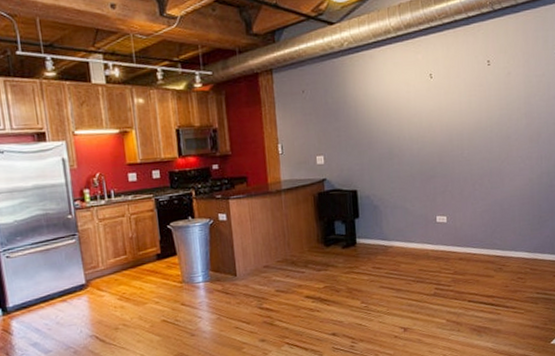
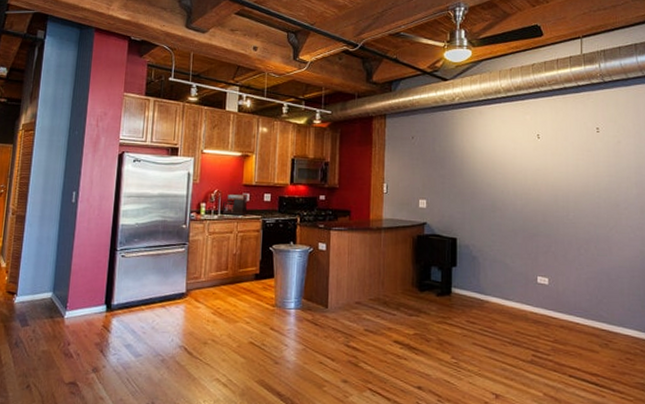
coffee maker: none [108,173,137,199] -> present [222,193,248,215]

